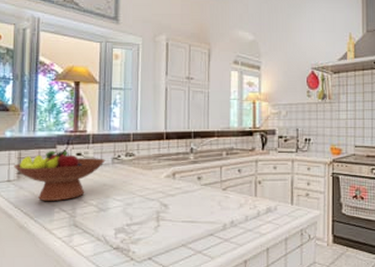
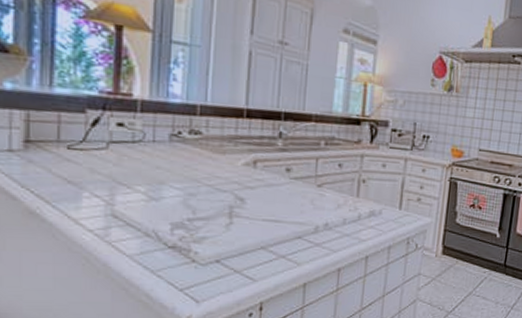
fruit bowl: present [14,151,106,201] -> none [18,115,160,183]

